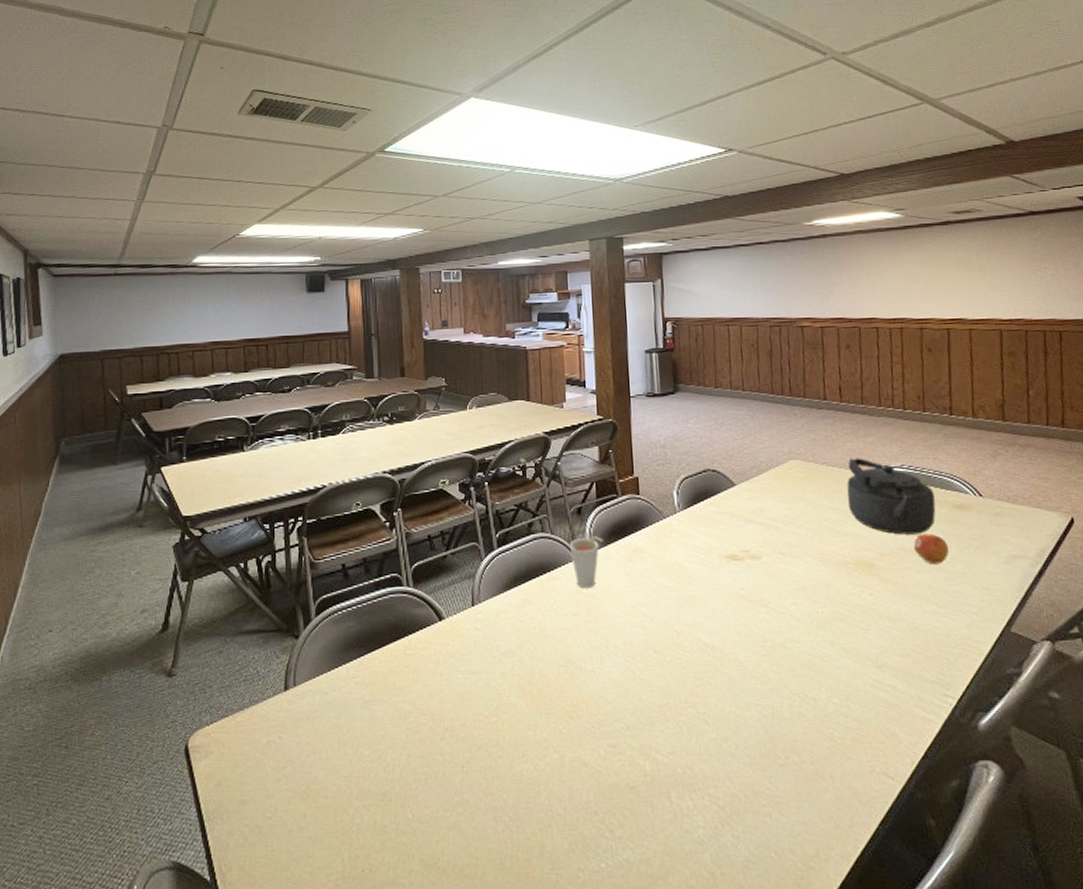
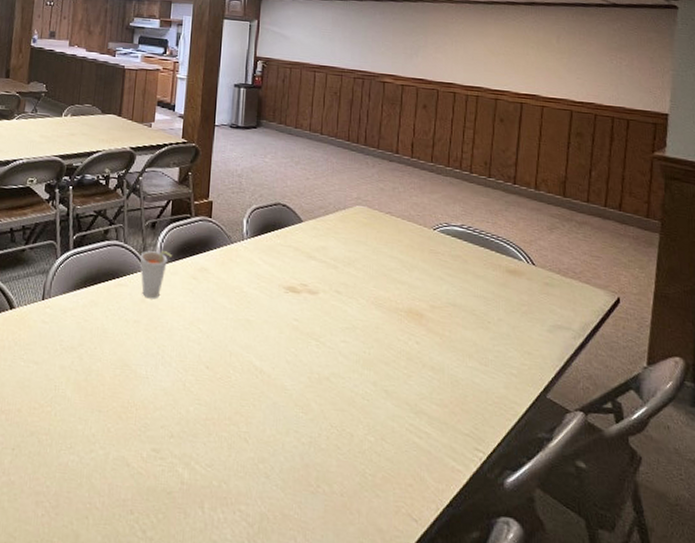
kettle: present [847,458,936,535] -> none [406,211,489,293]
fruit: present [913,534,950,565] -> none [463,292,497,324]

